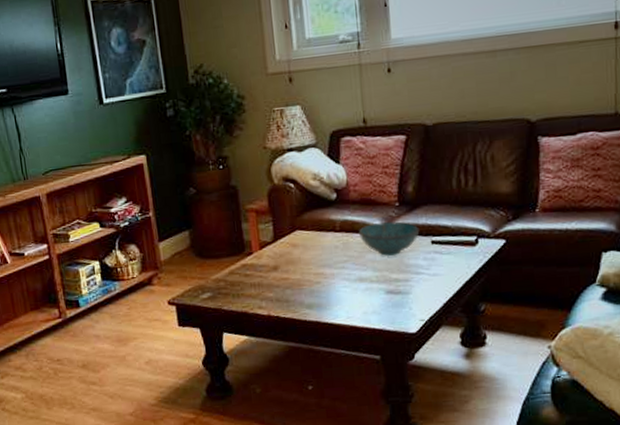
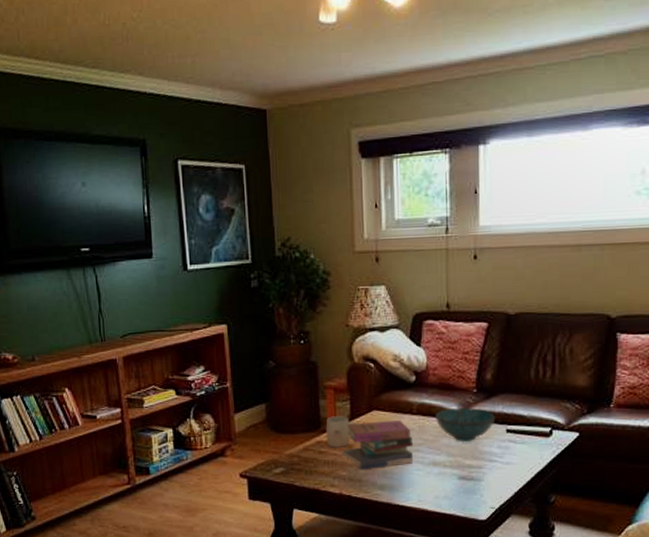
mug: none [249,238,281,270] -> present [325,416,357,448]
books: none [266,238,339,291] -> present [341,419,414,470]

